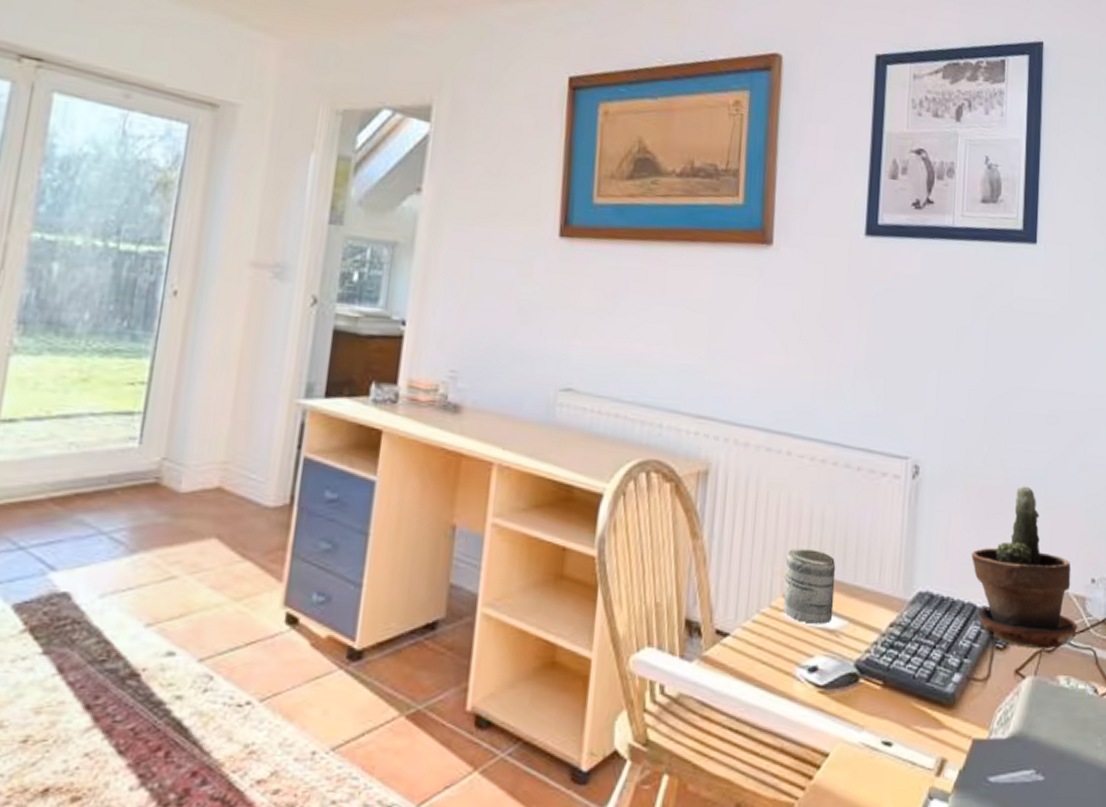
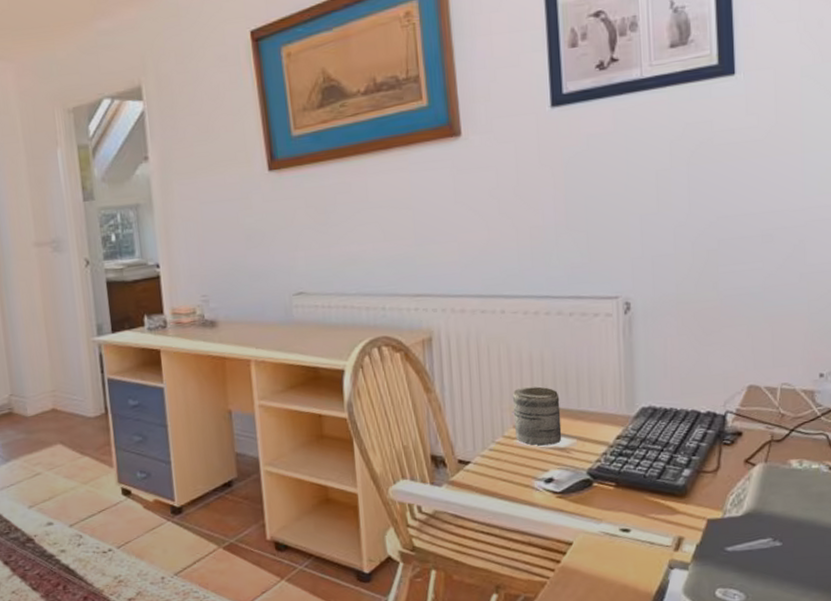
potted plant: present [971,486,1078,650] -> none [690,302,808,441]

